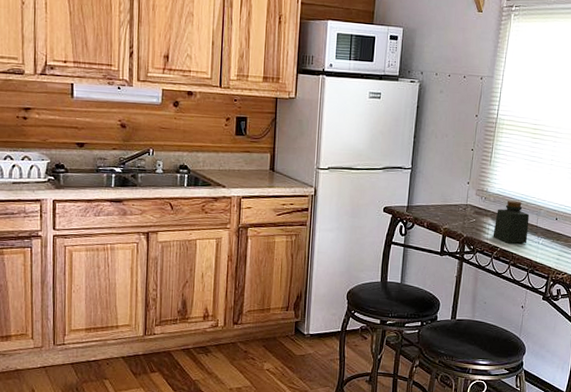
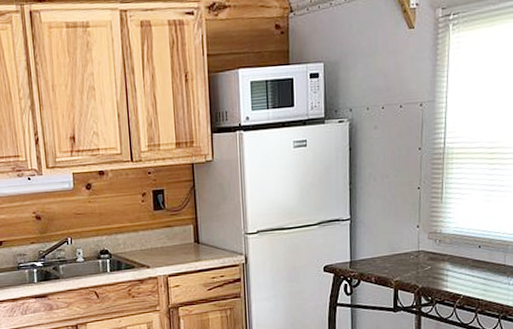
bottle: present [493,200,530,244] -> none [453,239,495,289]

